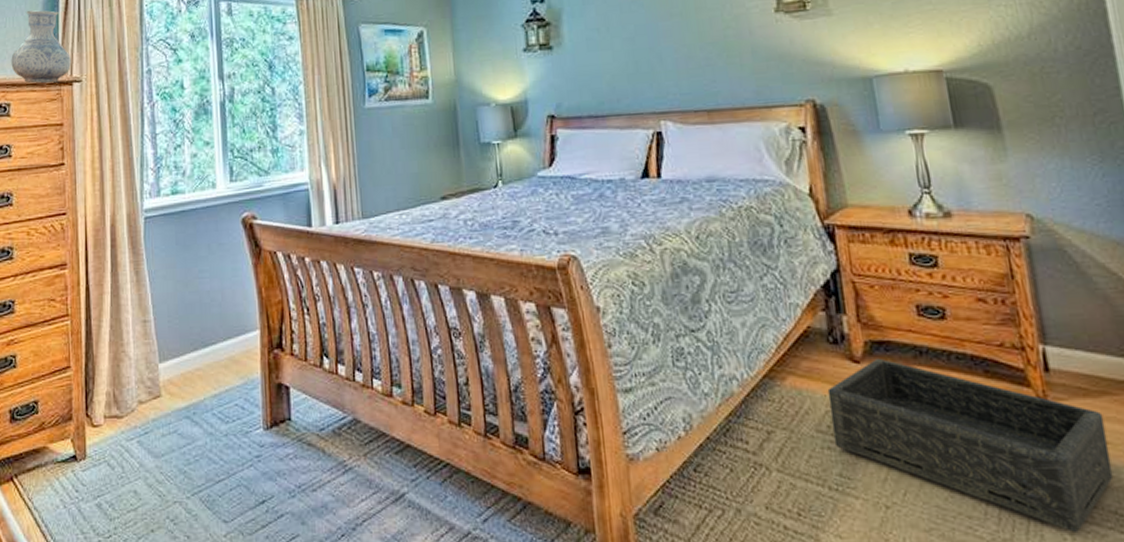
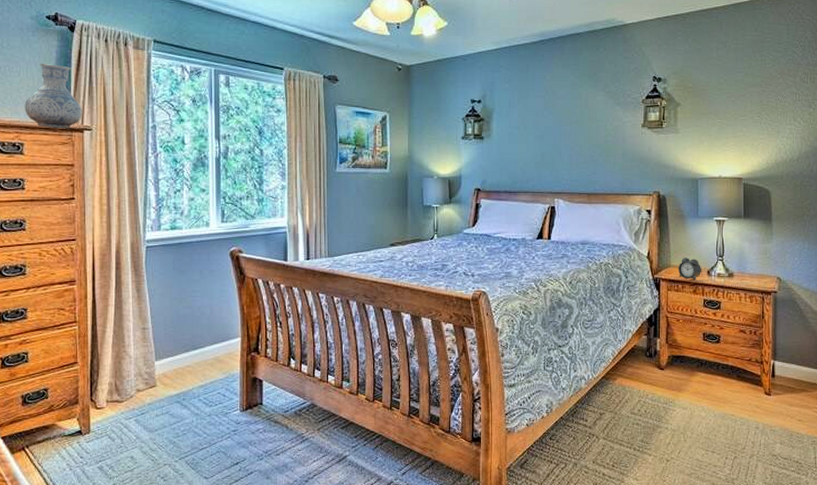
basket: present [827,358,1114,532] -> none [641,367,800,474]
alarm clock: none [859,192,900,226] -> present [678,258,702,281]

